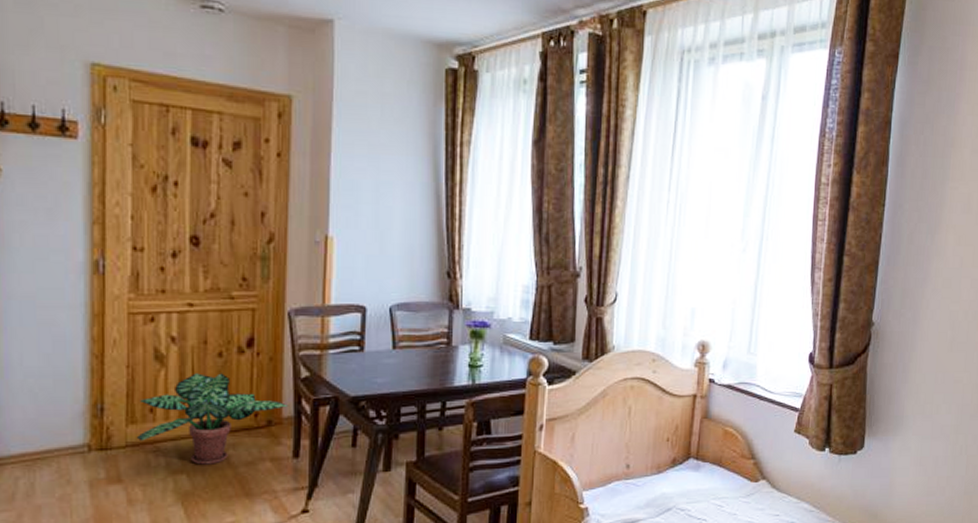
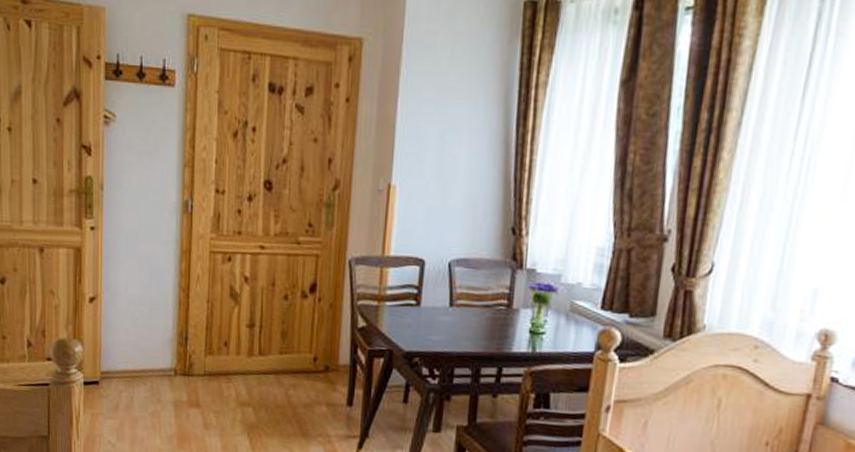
potted plant: present [136,373,289,465] -> none [212,313,346,402]

